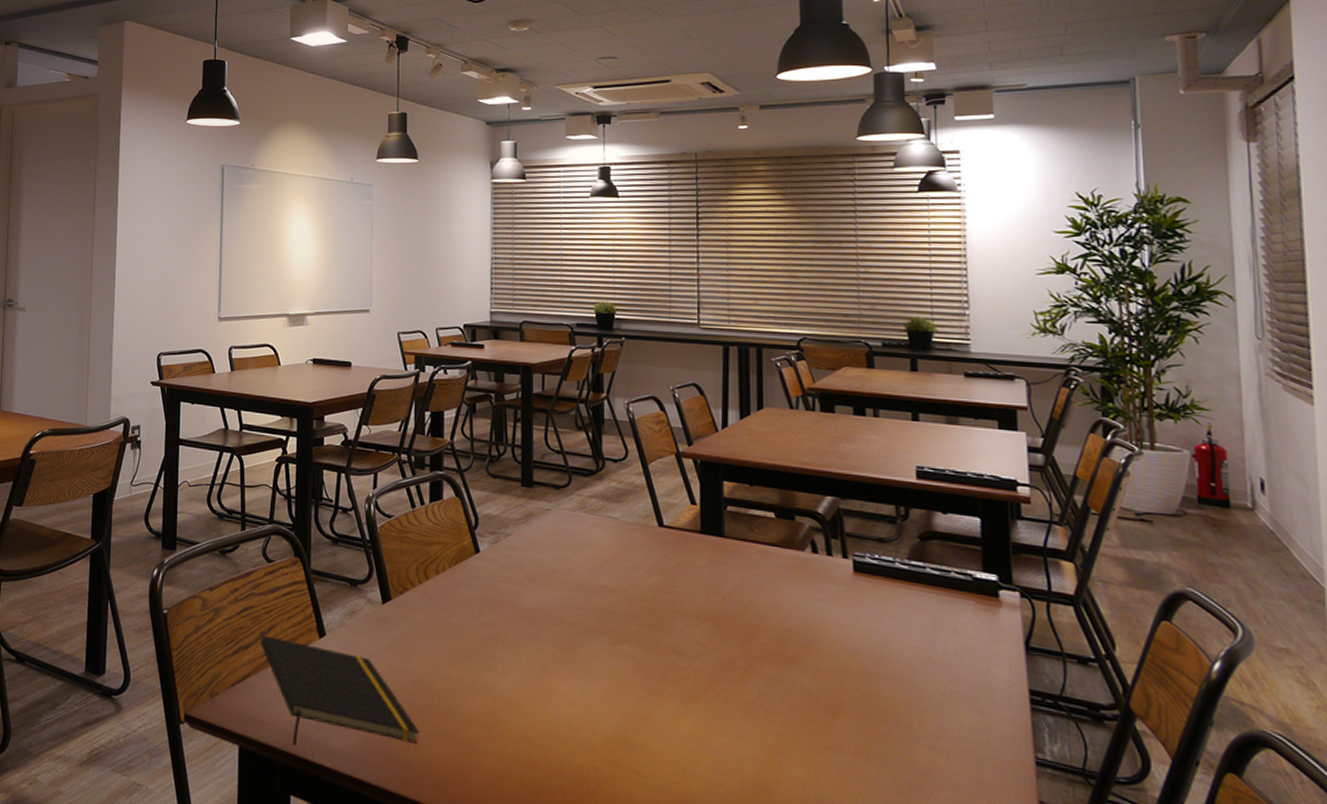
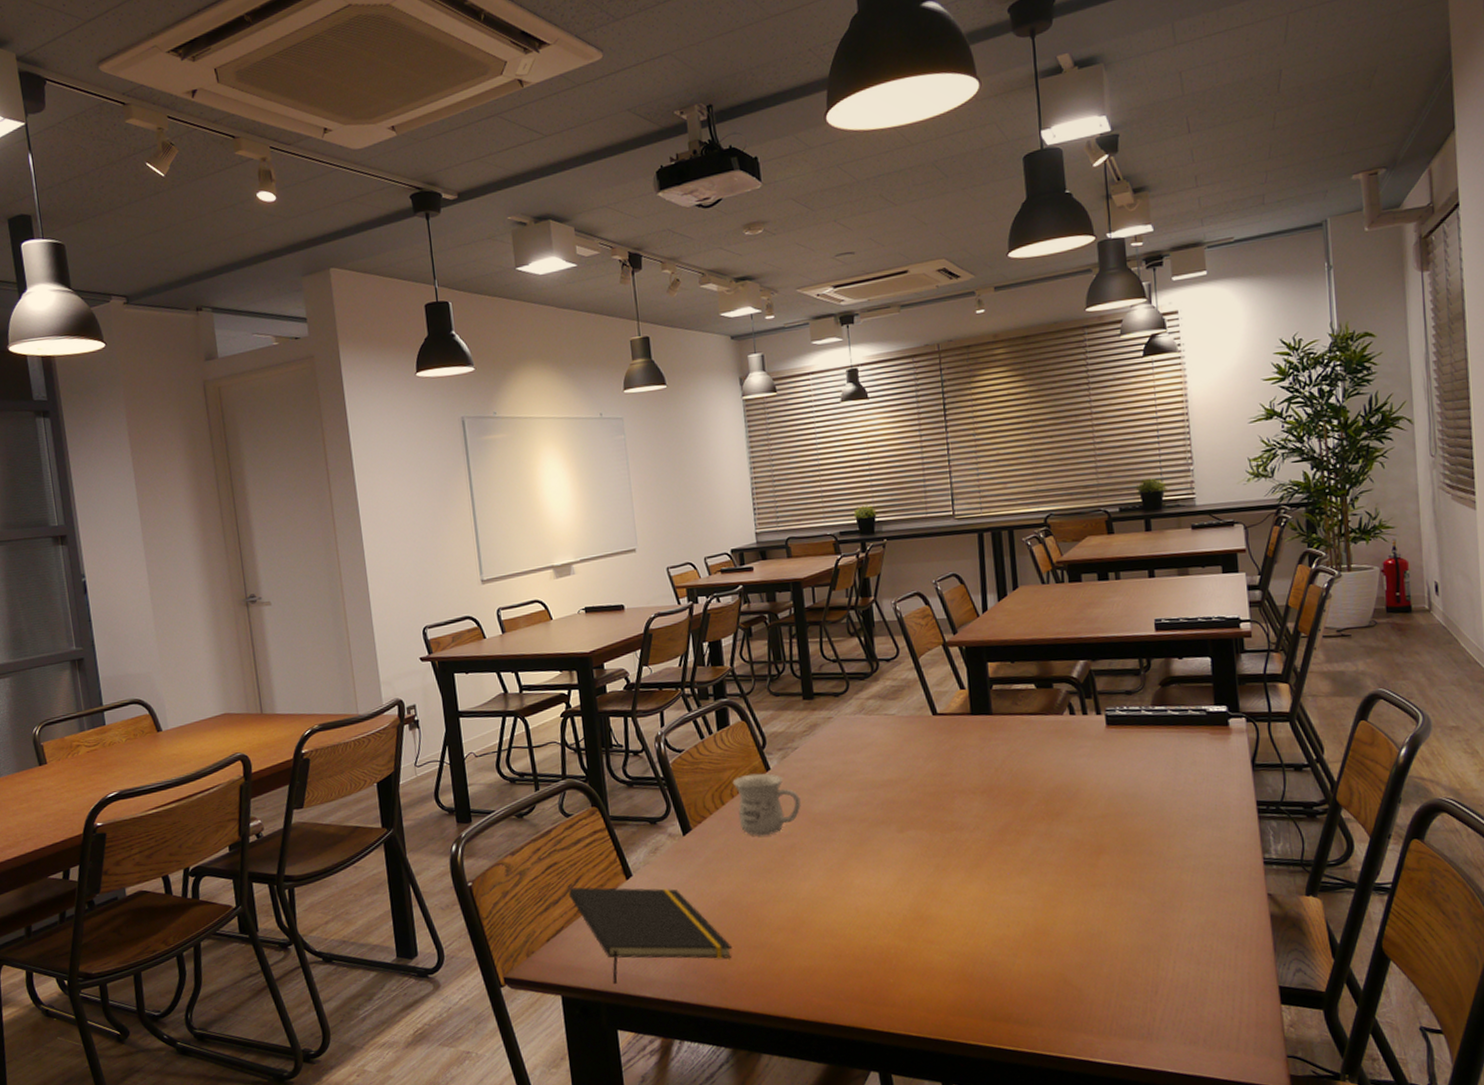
mug: none [439,553,508,621] -> present [732,773,801,836]

